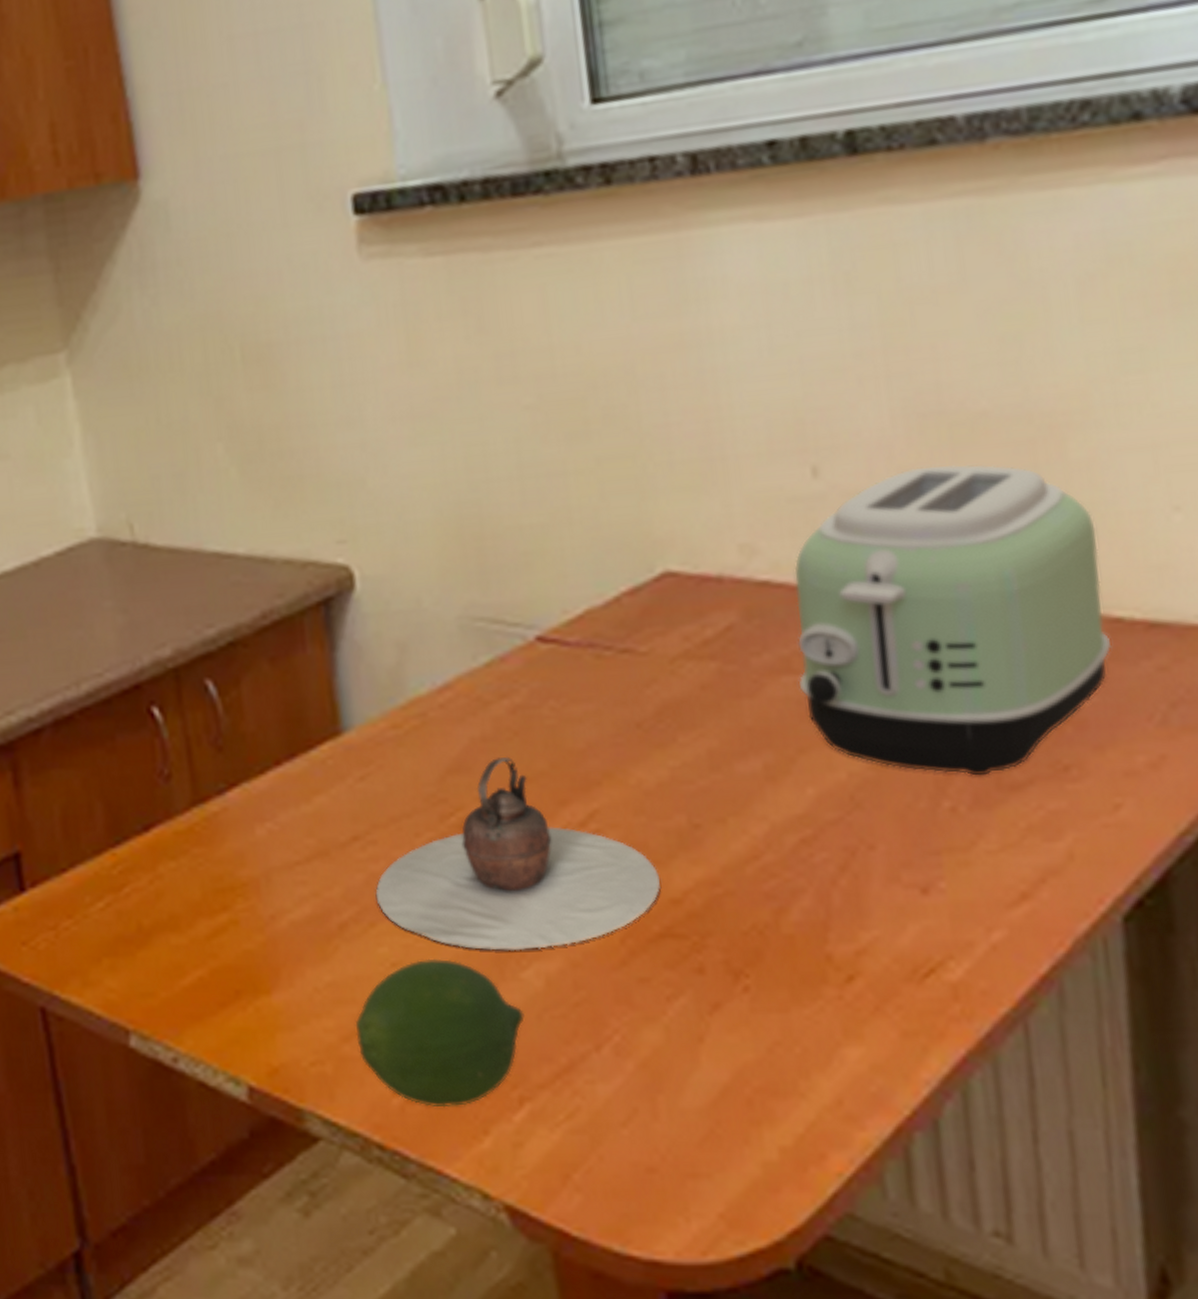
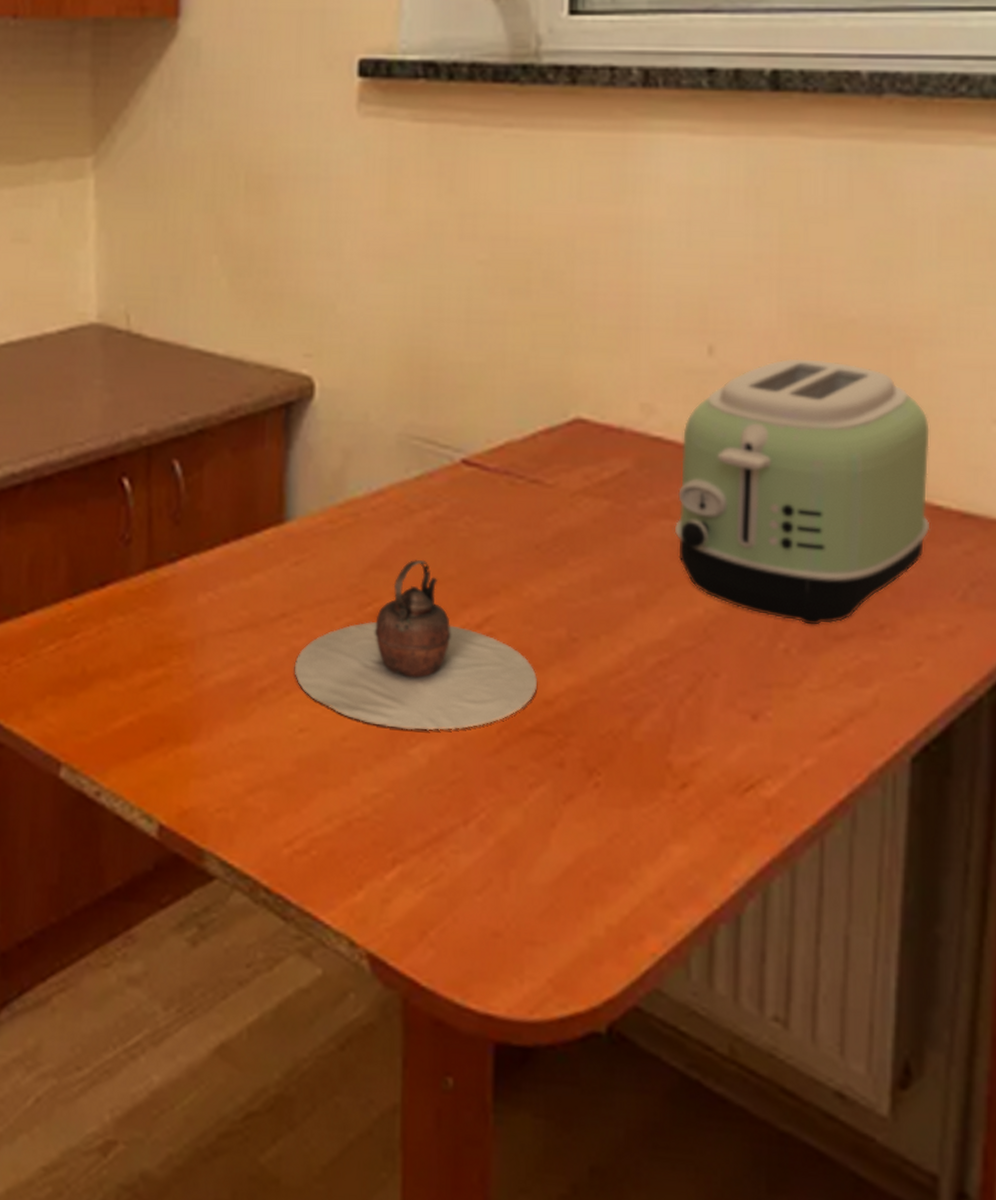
fruit: present [355,958,524,1108] -> none [259,728,407,862]

